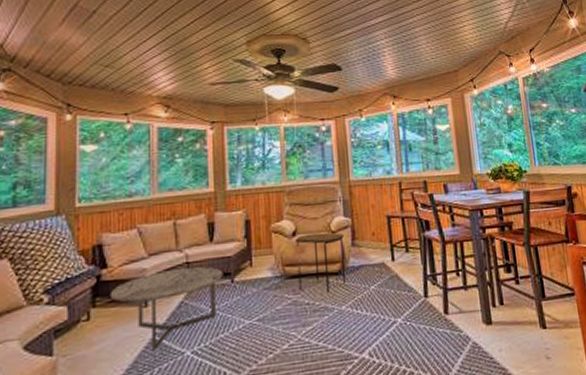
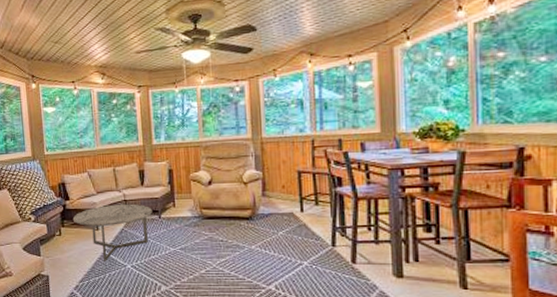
side table: present [294,232,347,293] -> none [210,183,257,234]

